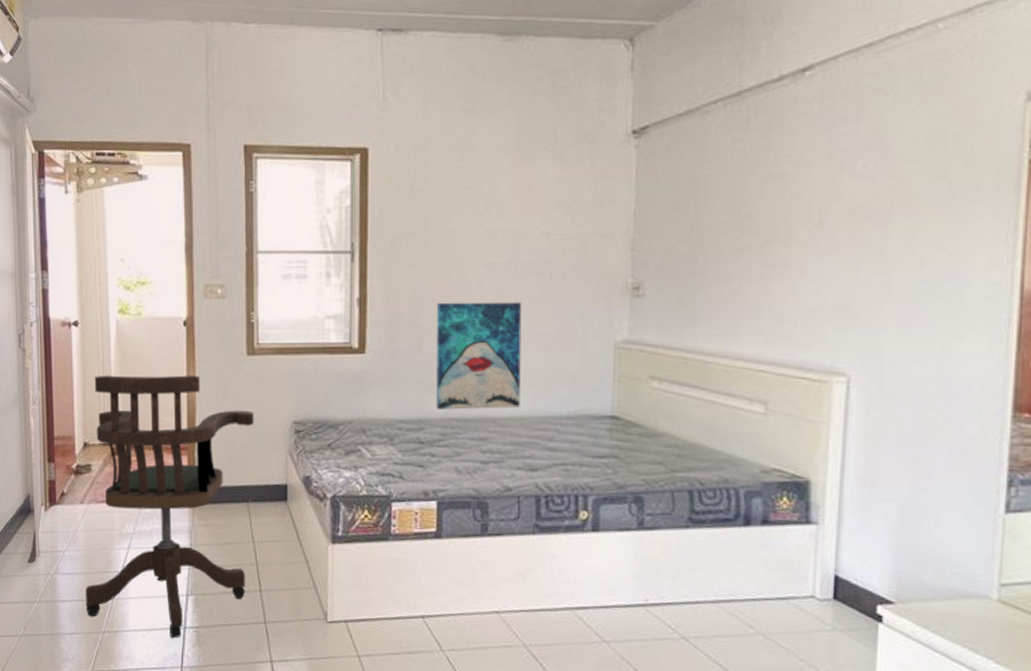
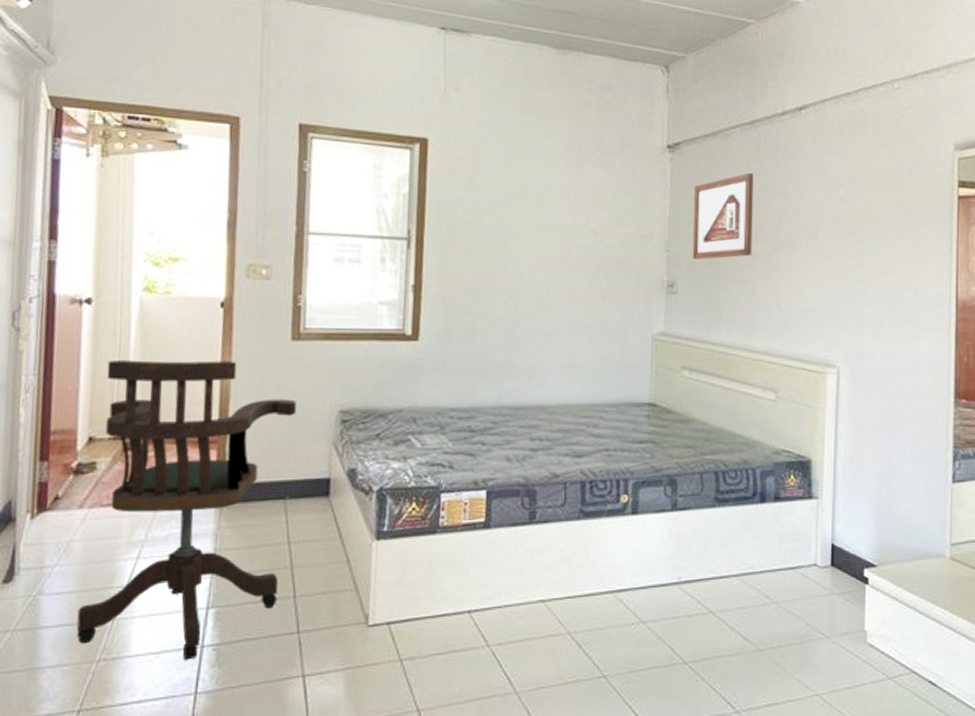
wall art: present [436,302,522,410] -> none [488,292,571,398]
picture frame: none [662,153,740,258] -> present [692,172,753,260]

